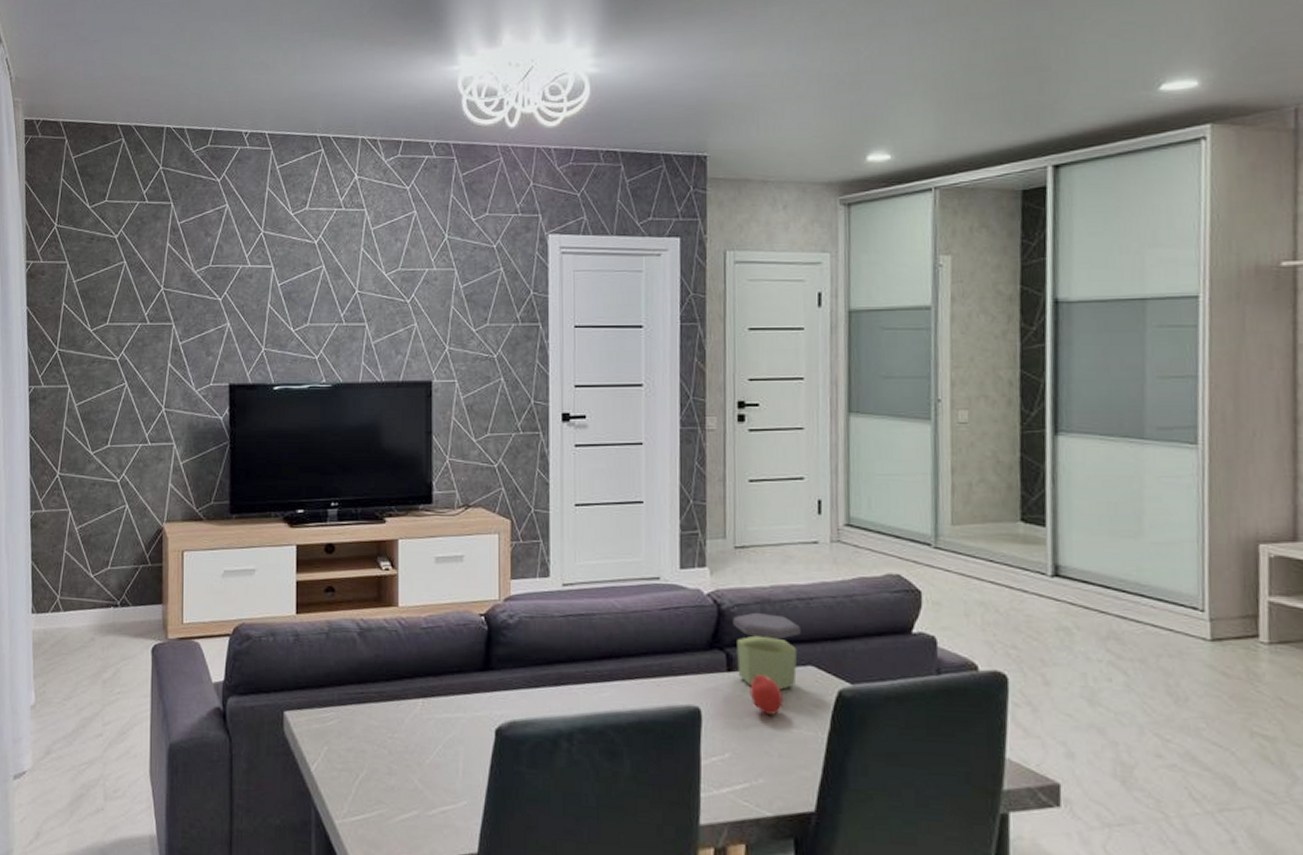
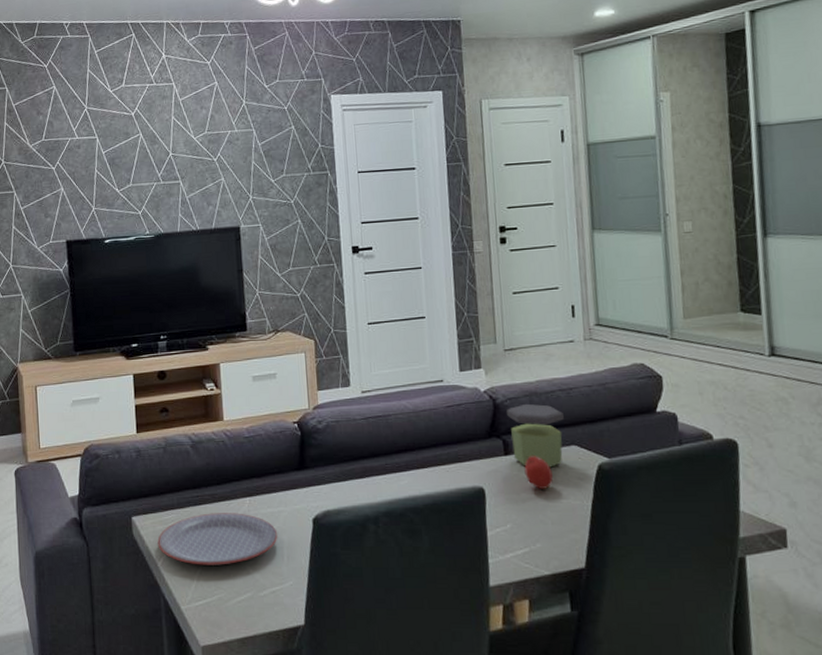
plate: none [312,713,453,776] -> present [157,513,278,565]

